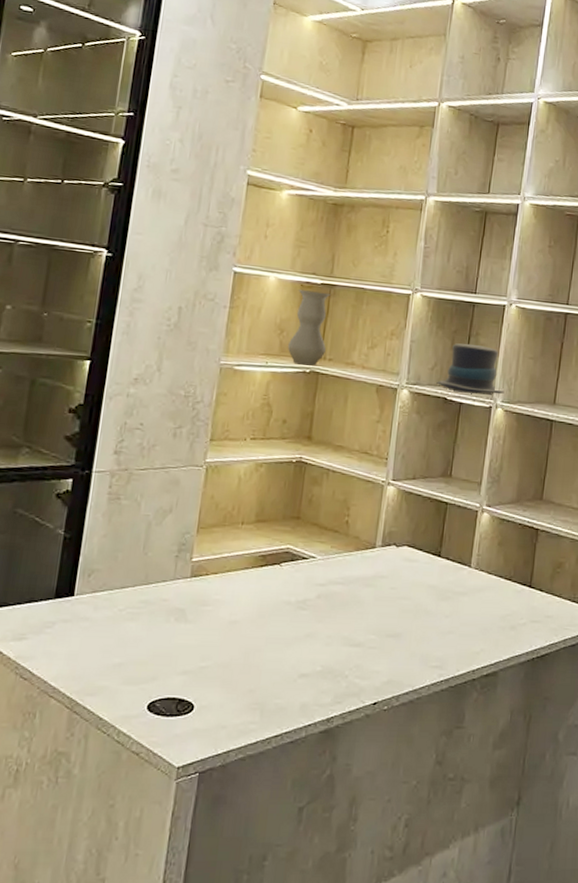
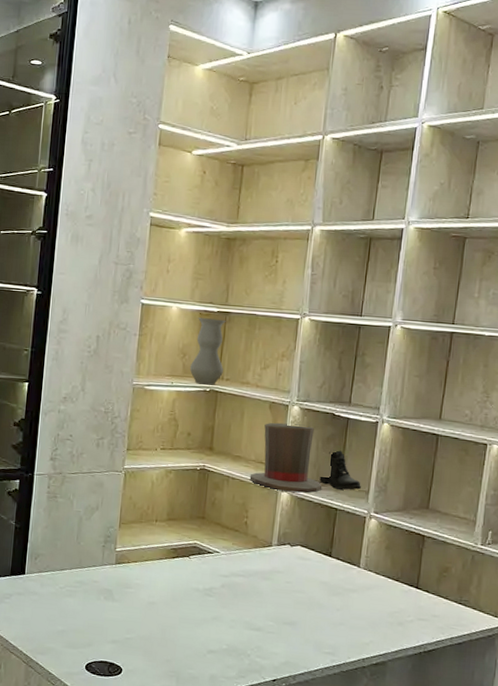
hat: none [352,407,432,486] -> present [249,422,323,493]
boot: none [429,437,473,482] -> present [319,449,361,490]
hat: present [436,343,505,395] -> none [325,363,391,410]

